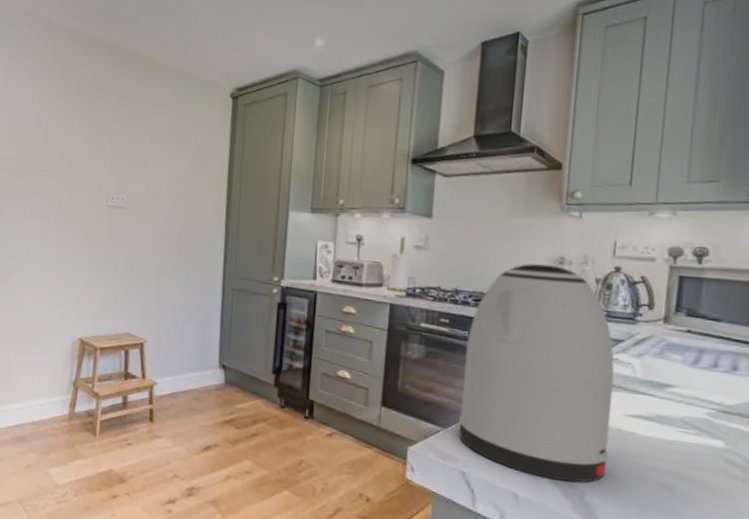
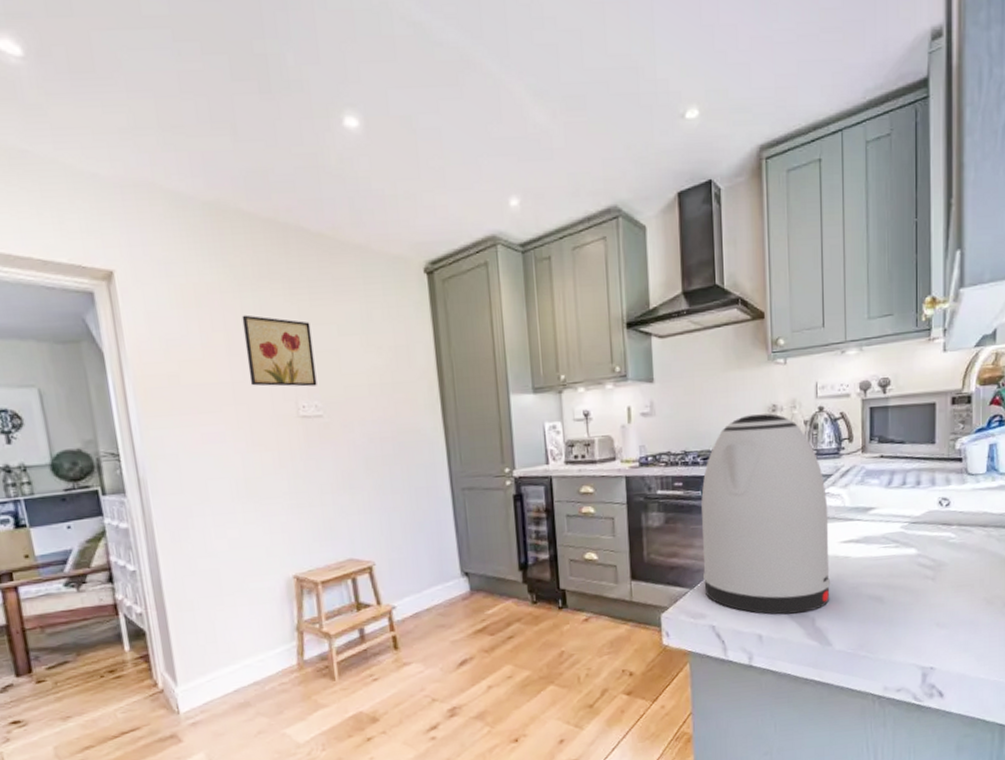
wall art: none [75,119,130,182] -> present [242,314,317,387]

